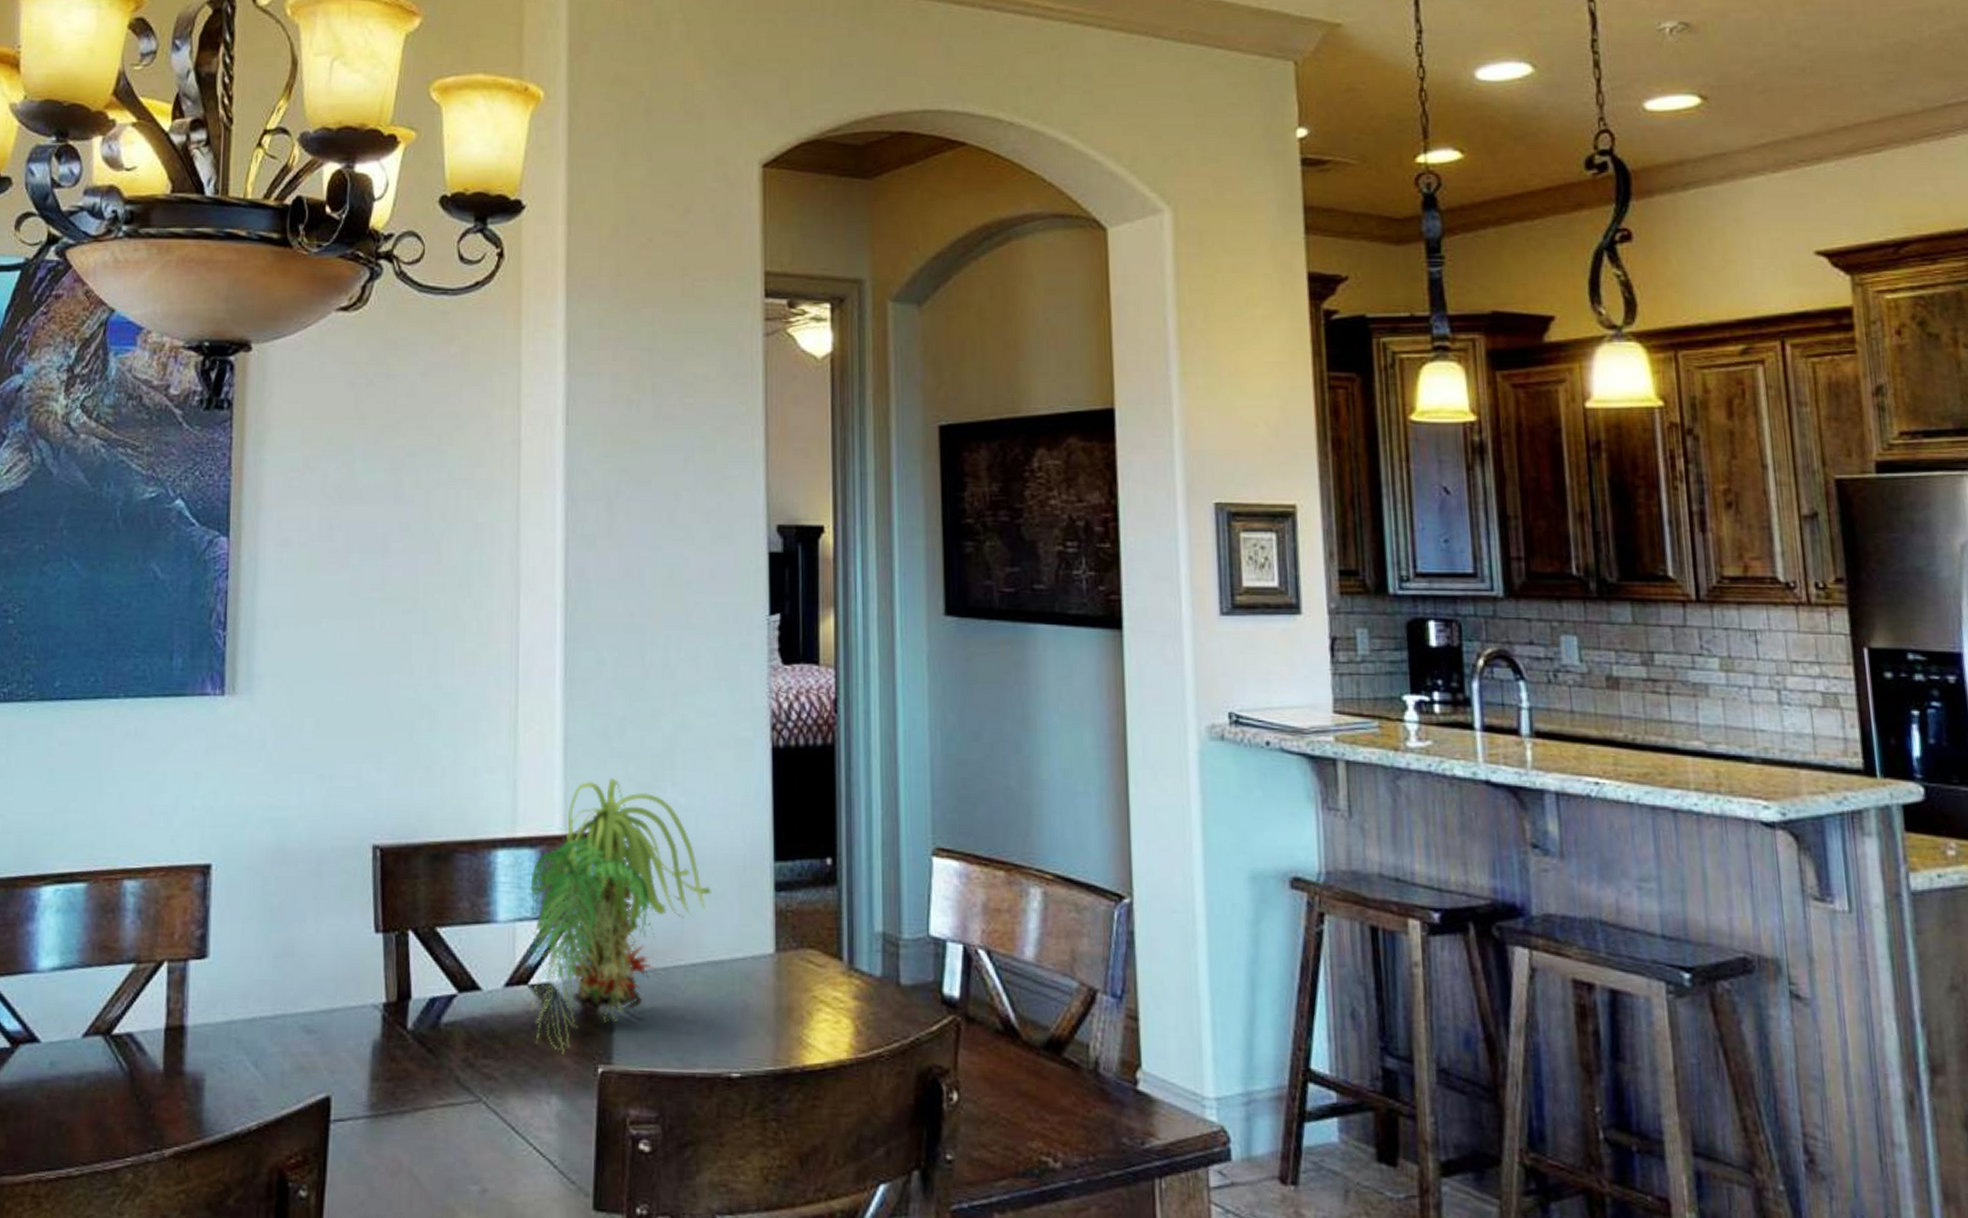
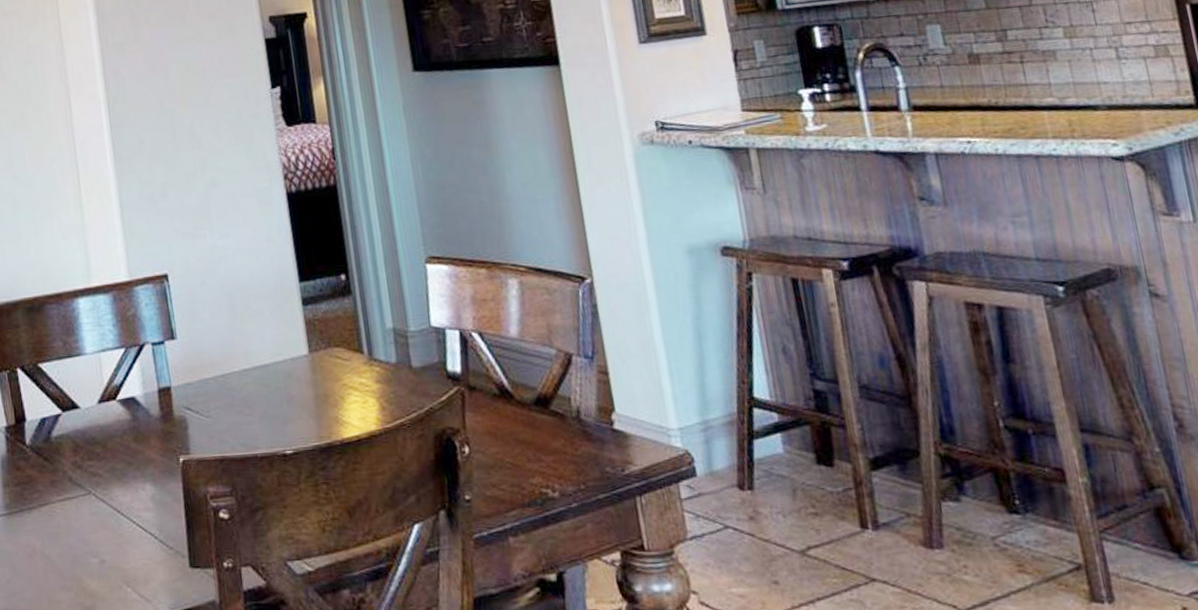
plant: present [529,778,711,1054] -> none [107,232,252,450]

